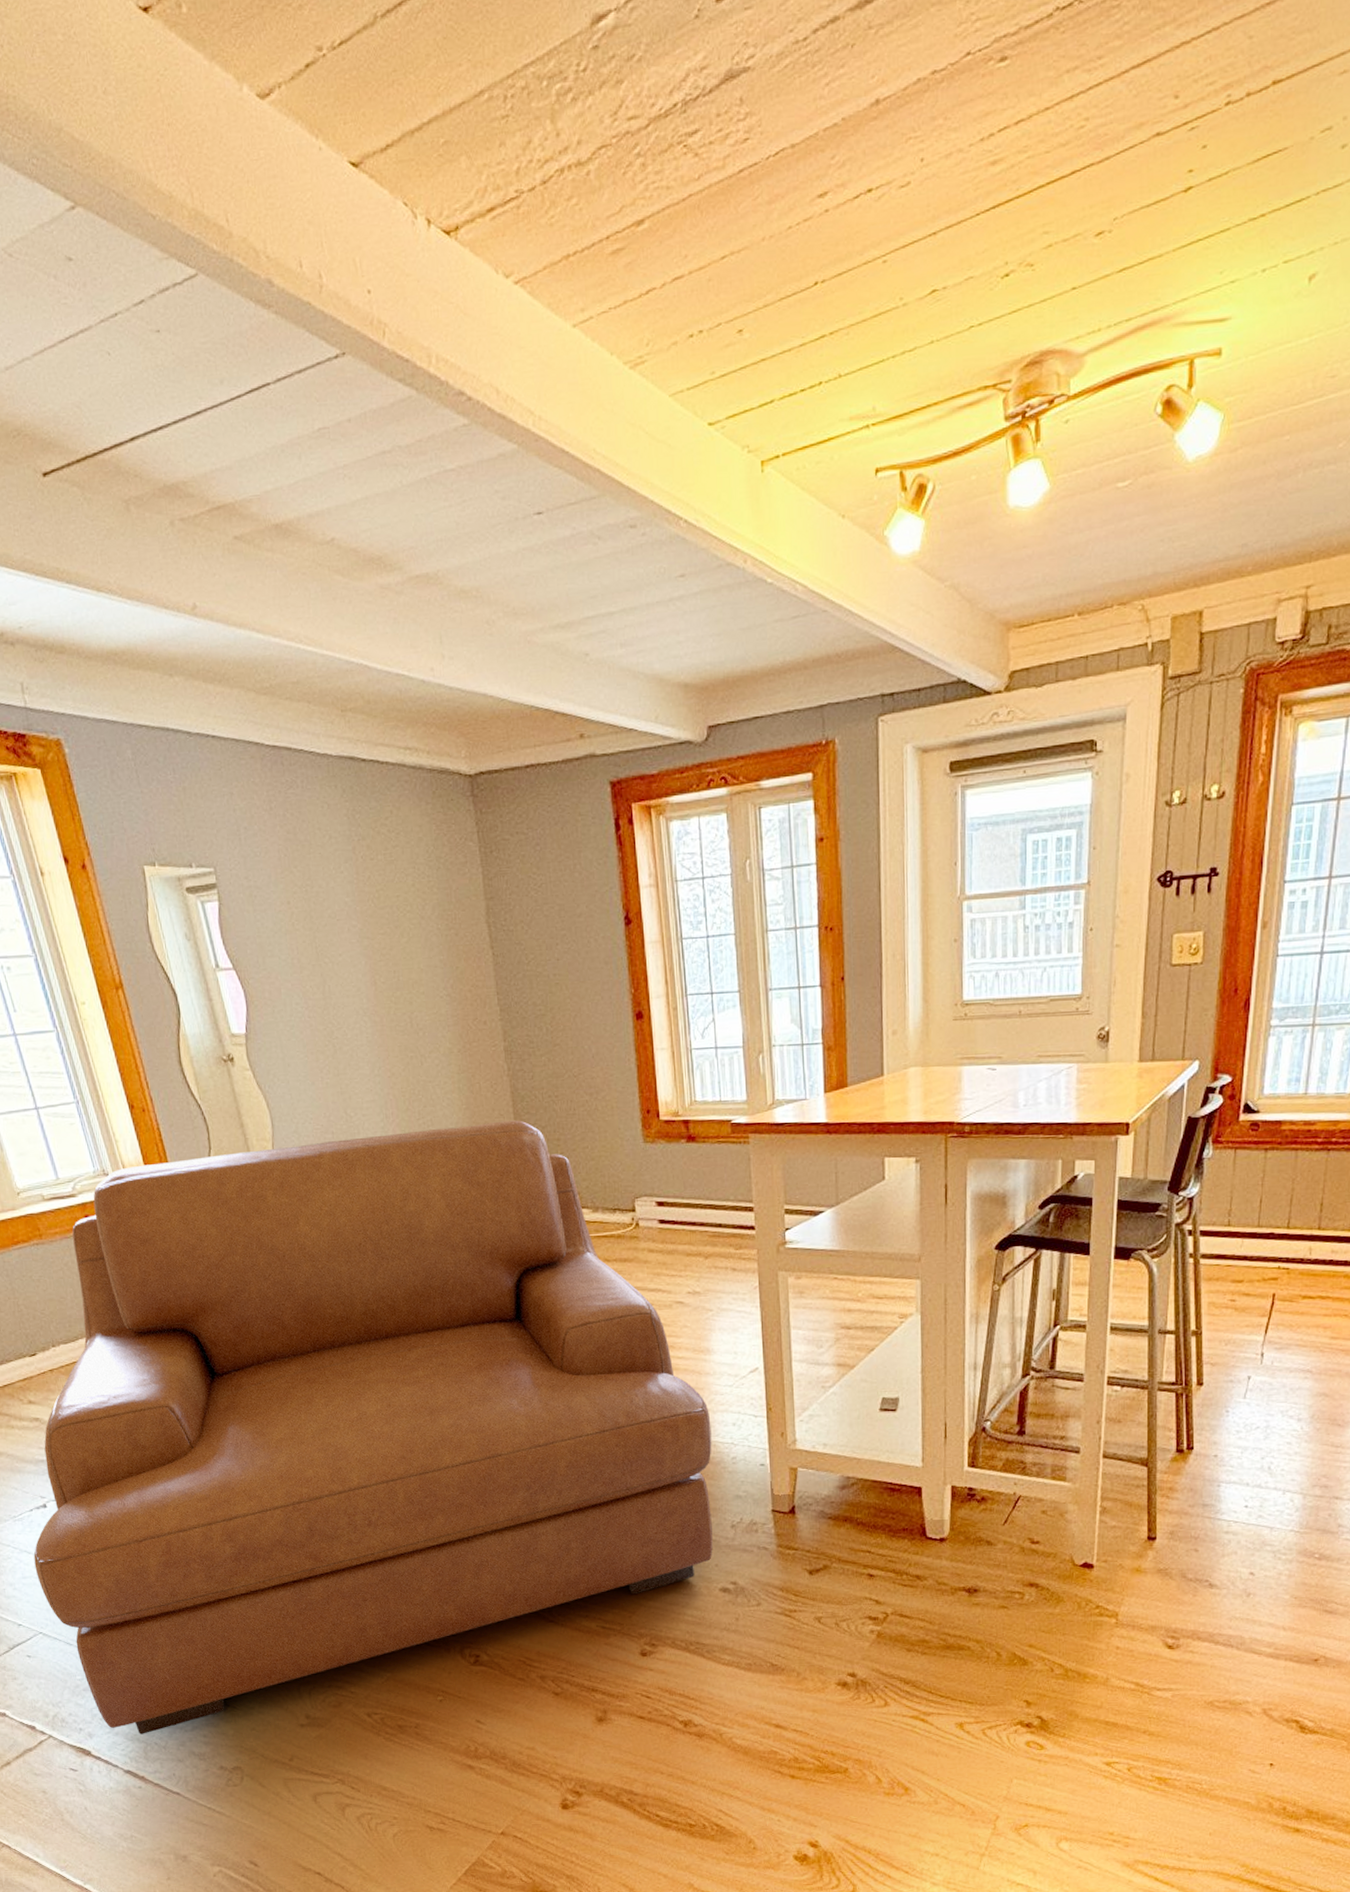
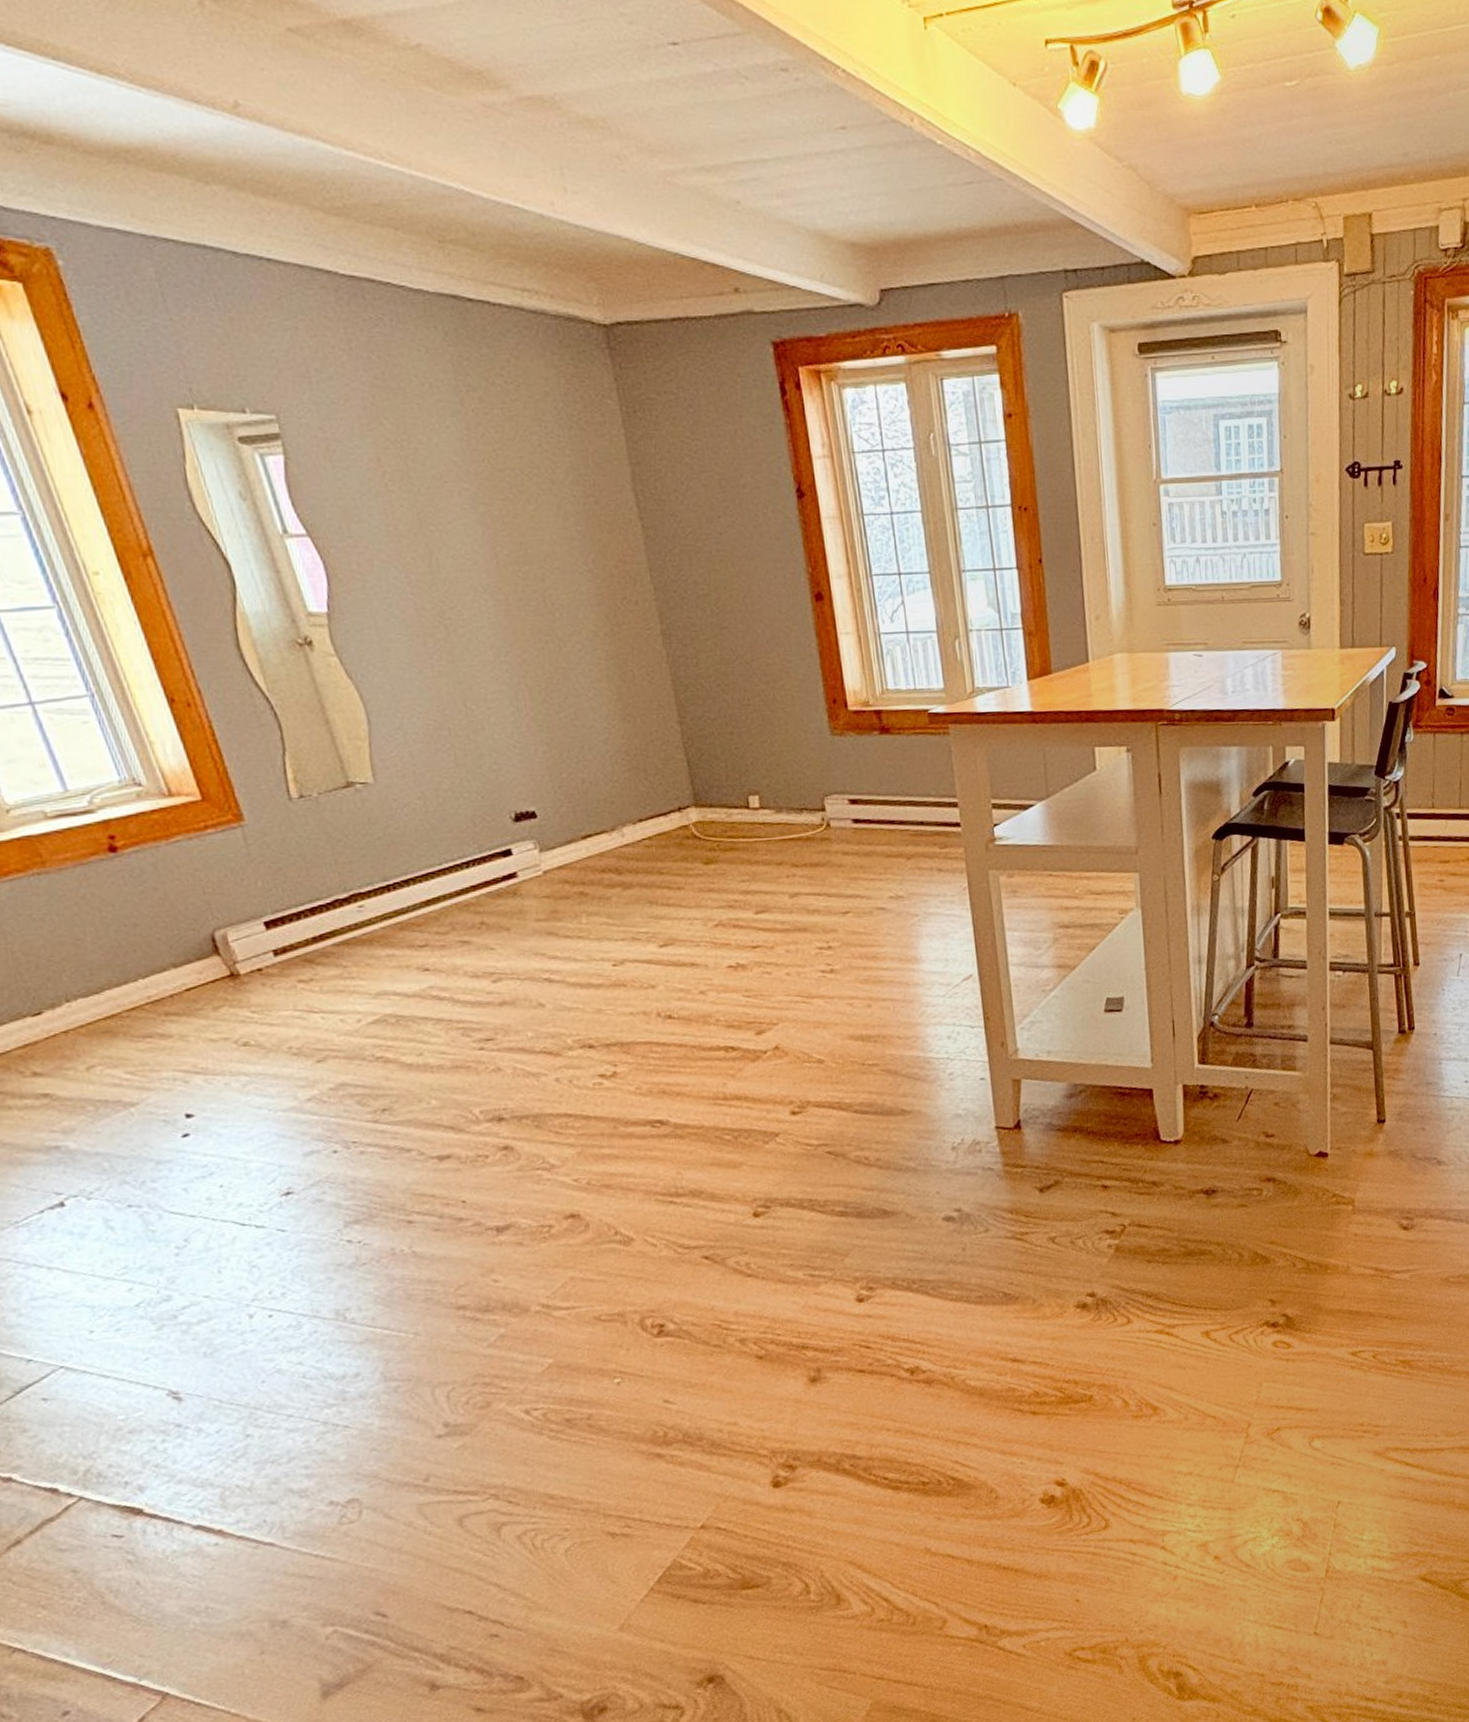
chair: present [33,1120,713,1734] -> none [47,712,933,1478]

